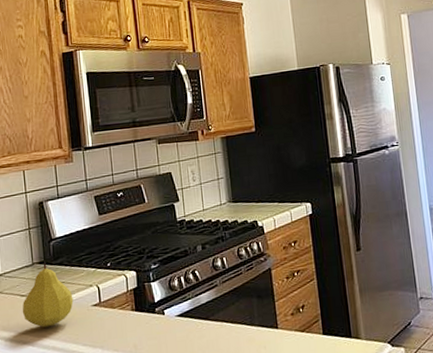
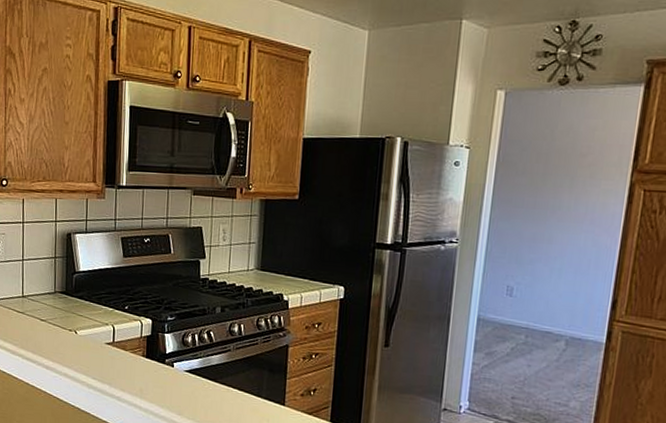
fruit: present [22,261,74,328] -> none [40,292,89,355]

